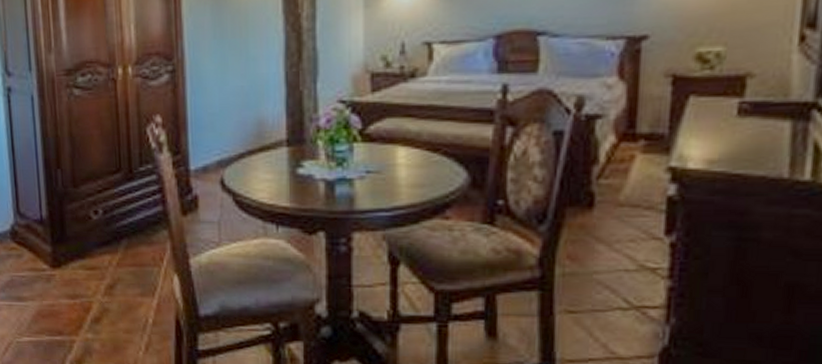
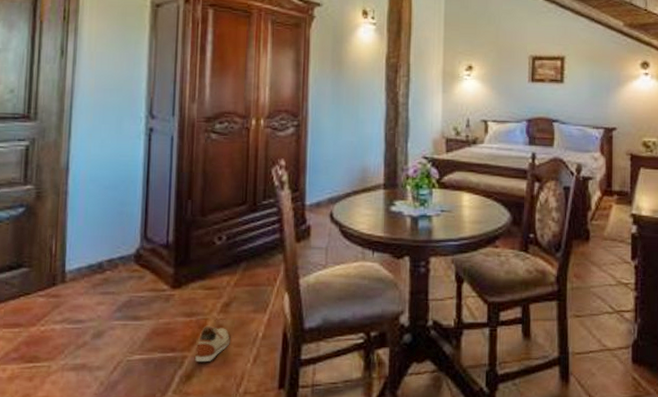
shoe: none [83,309,119,347] -> present [195,325,230,361]

